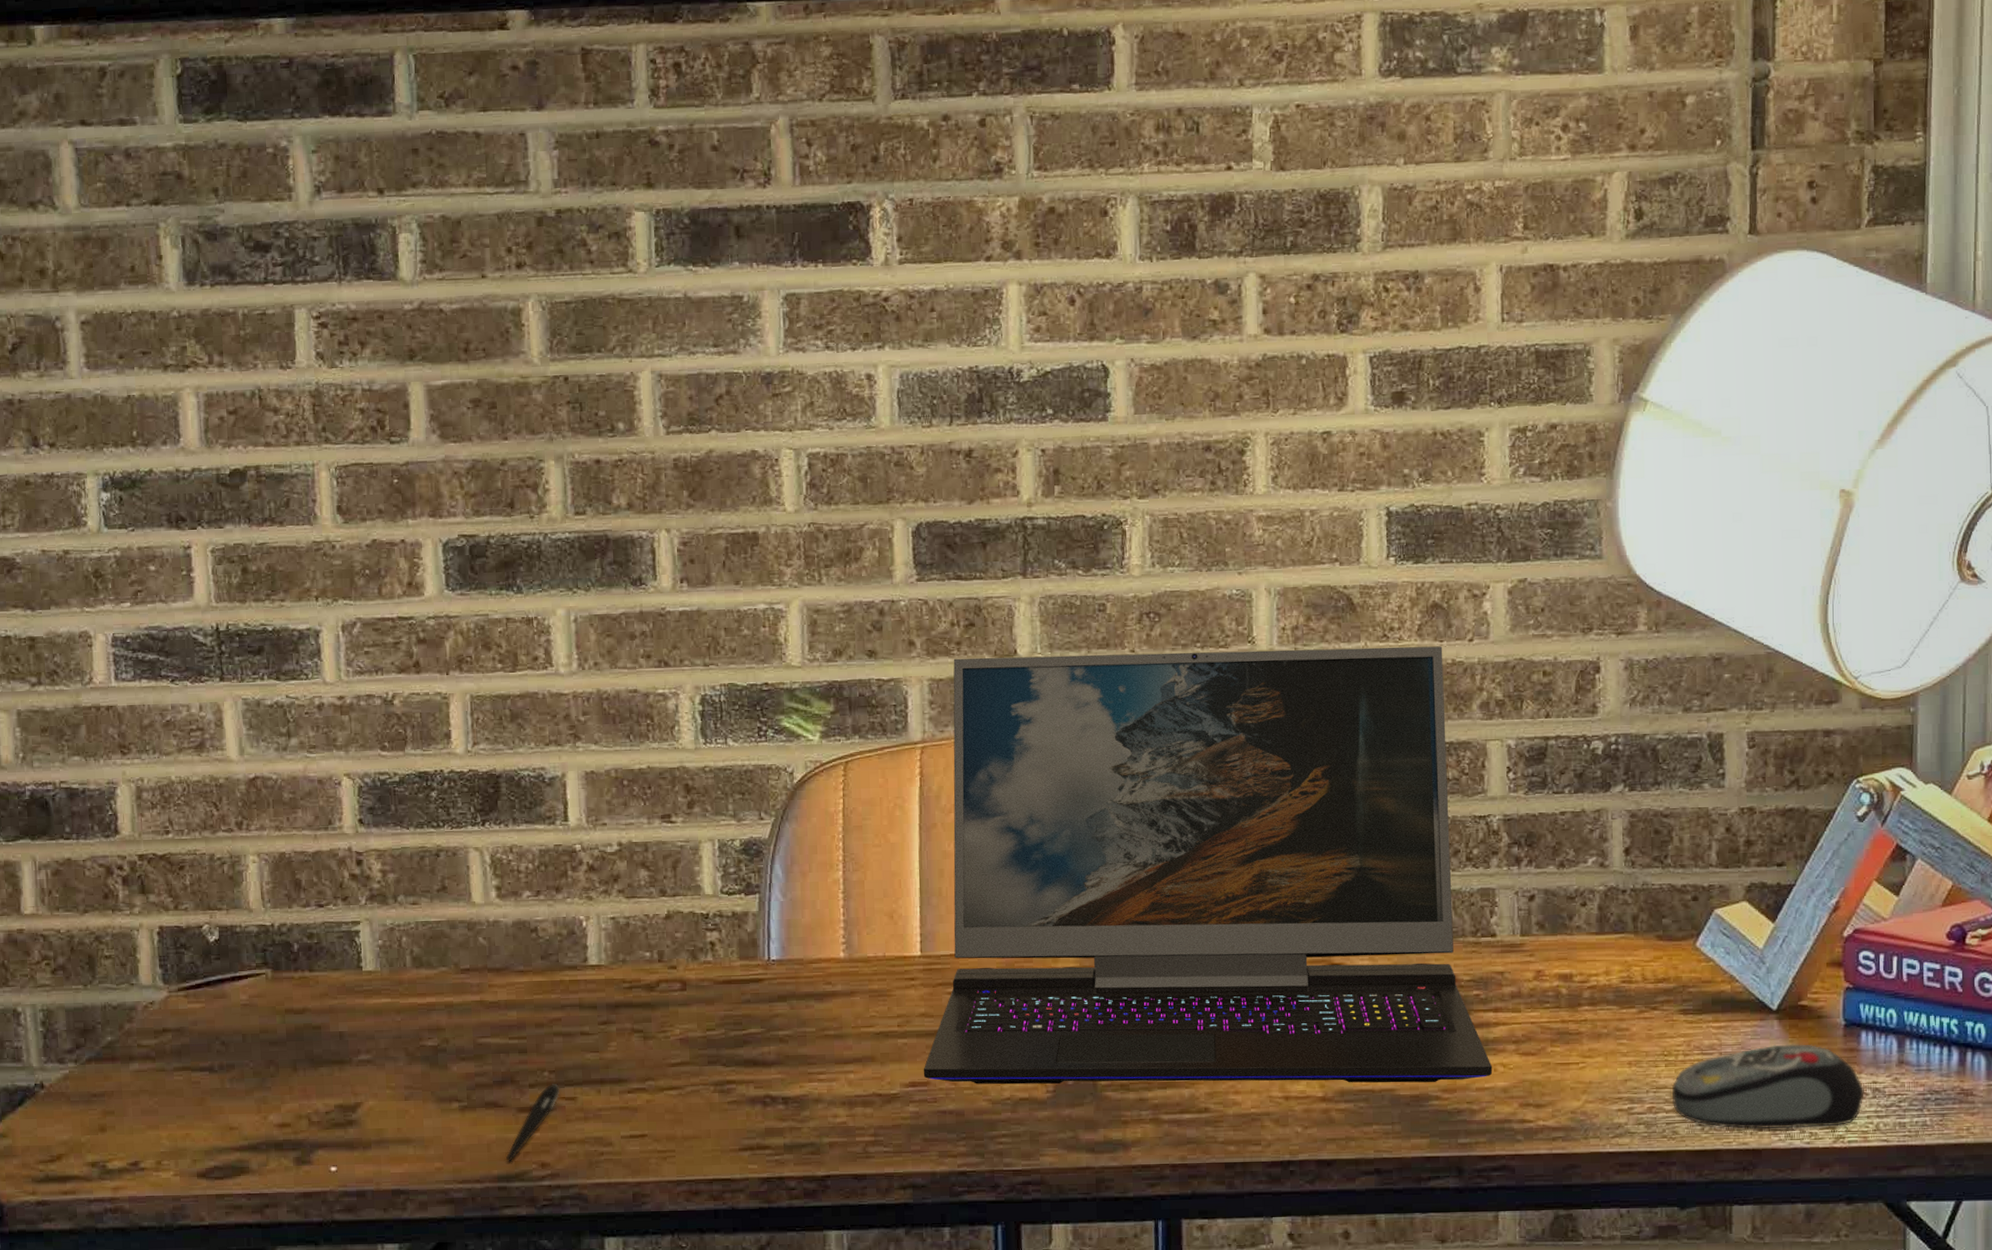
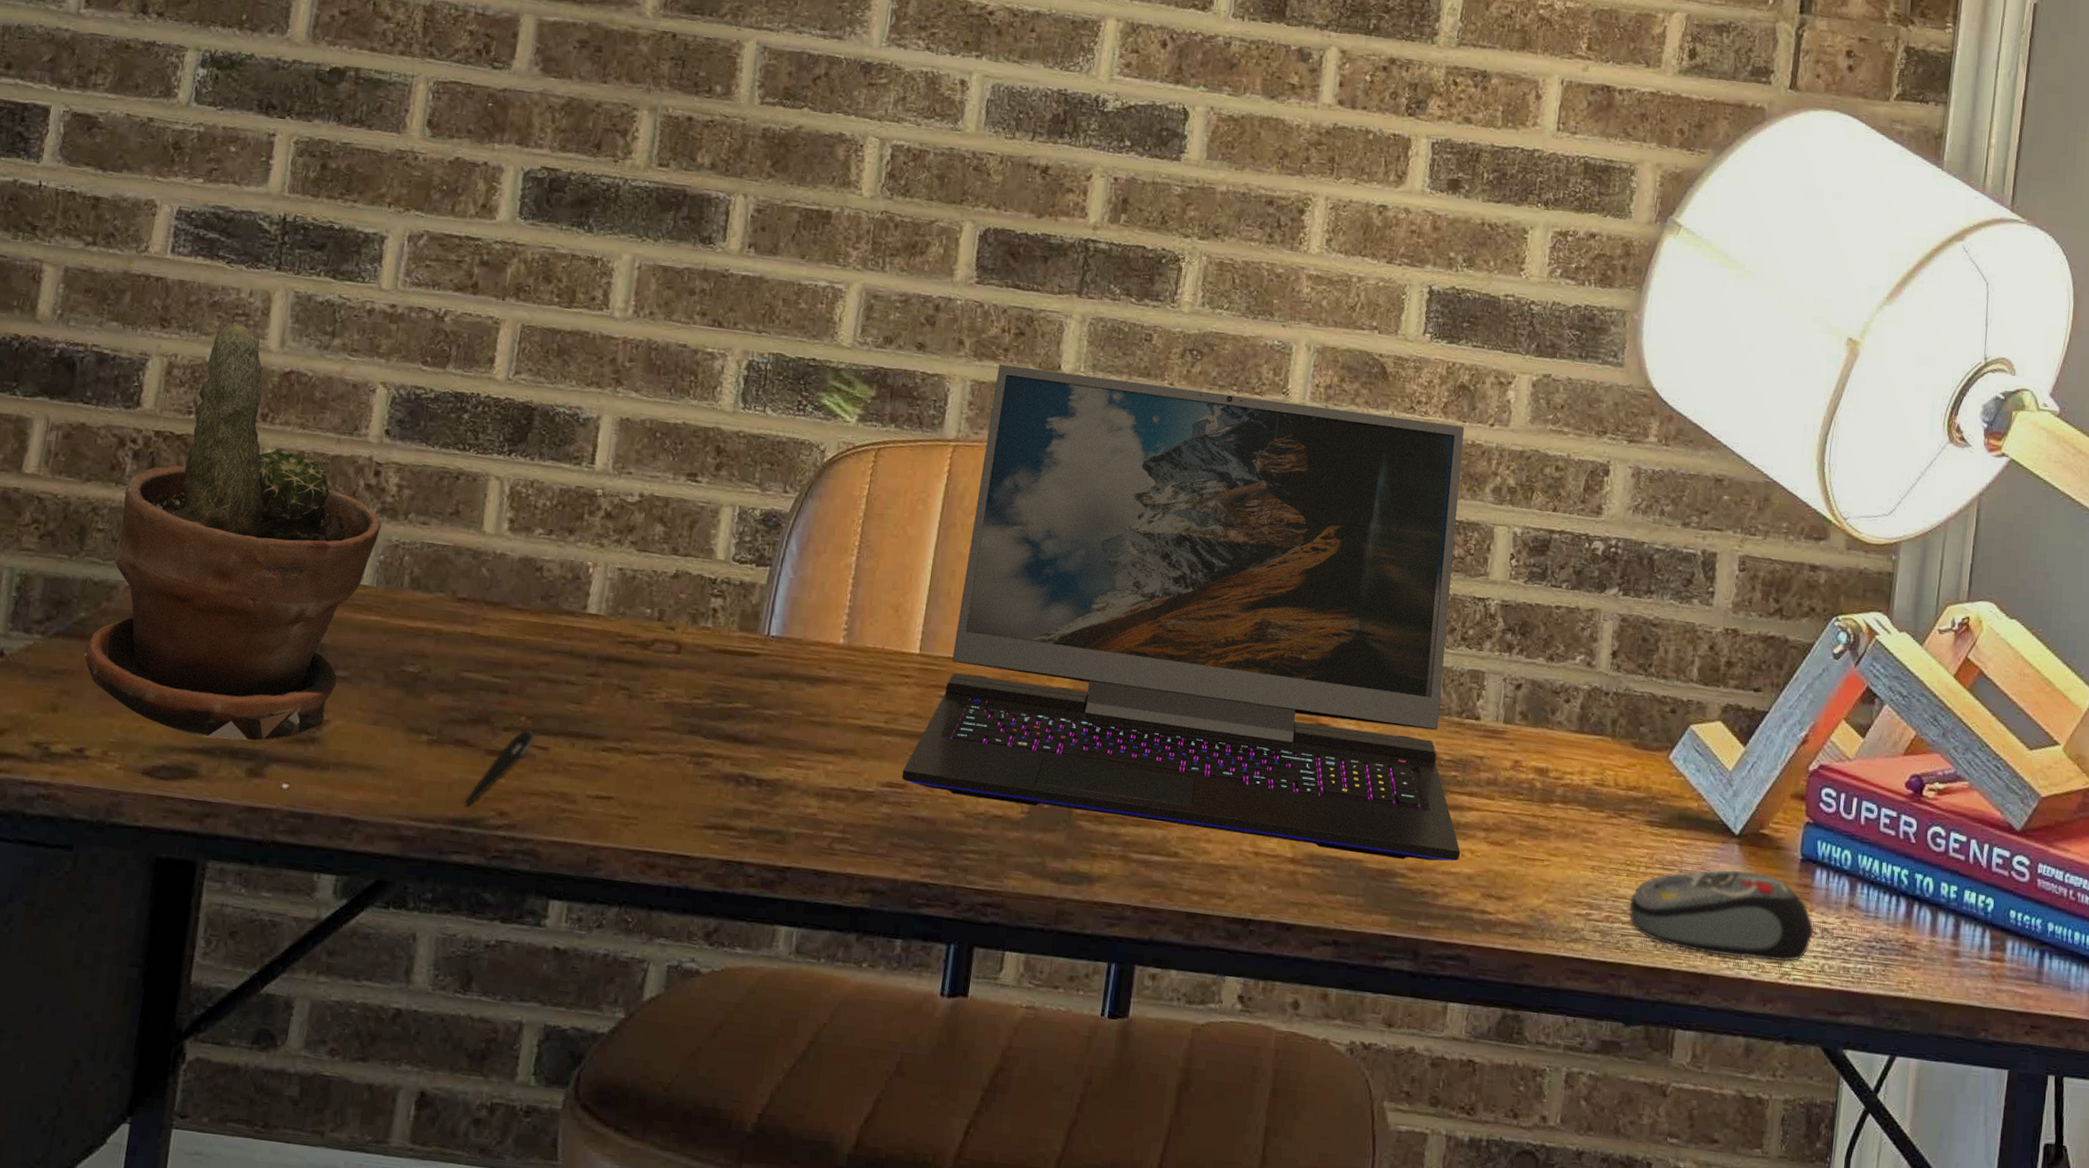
potted plant: none [119,739,374,1135] -> present [84,323,382,741]

